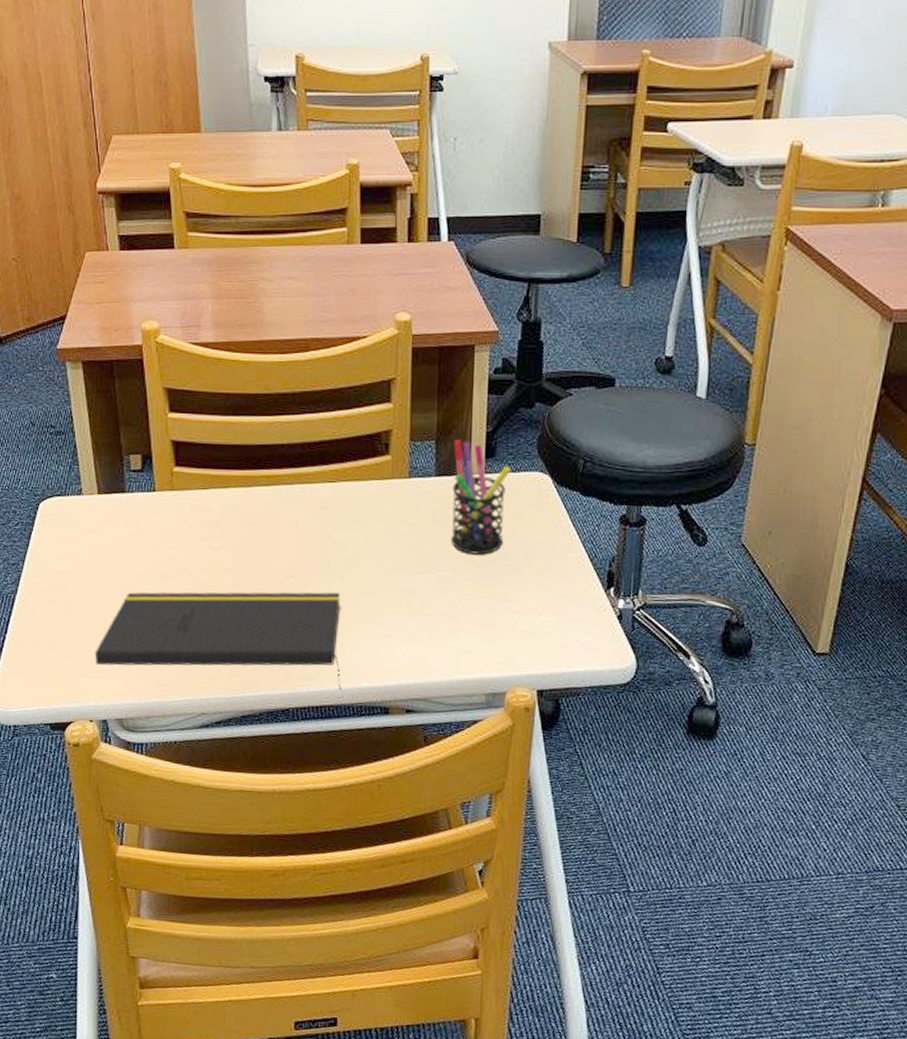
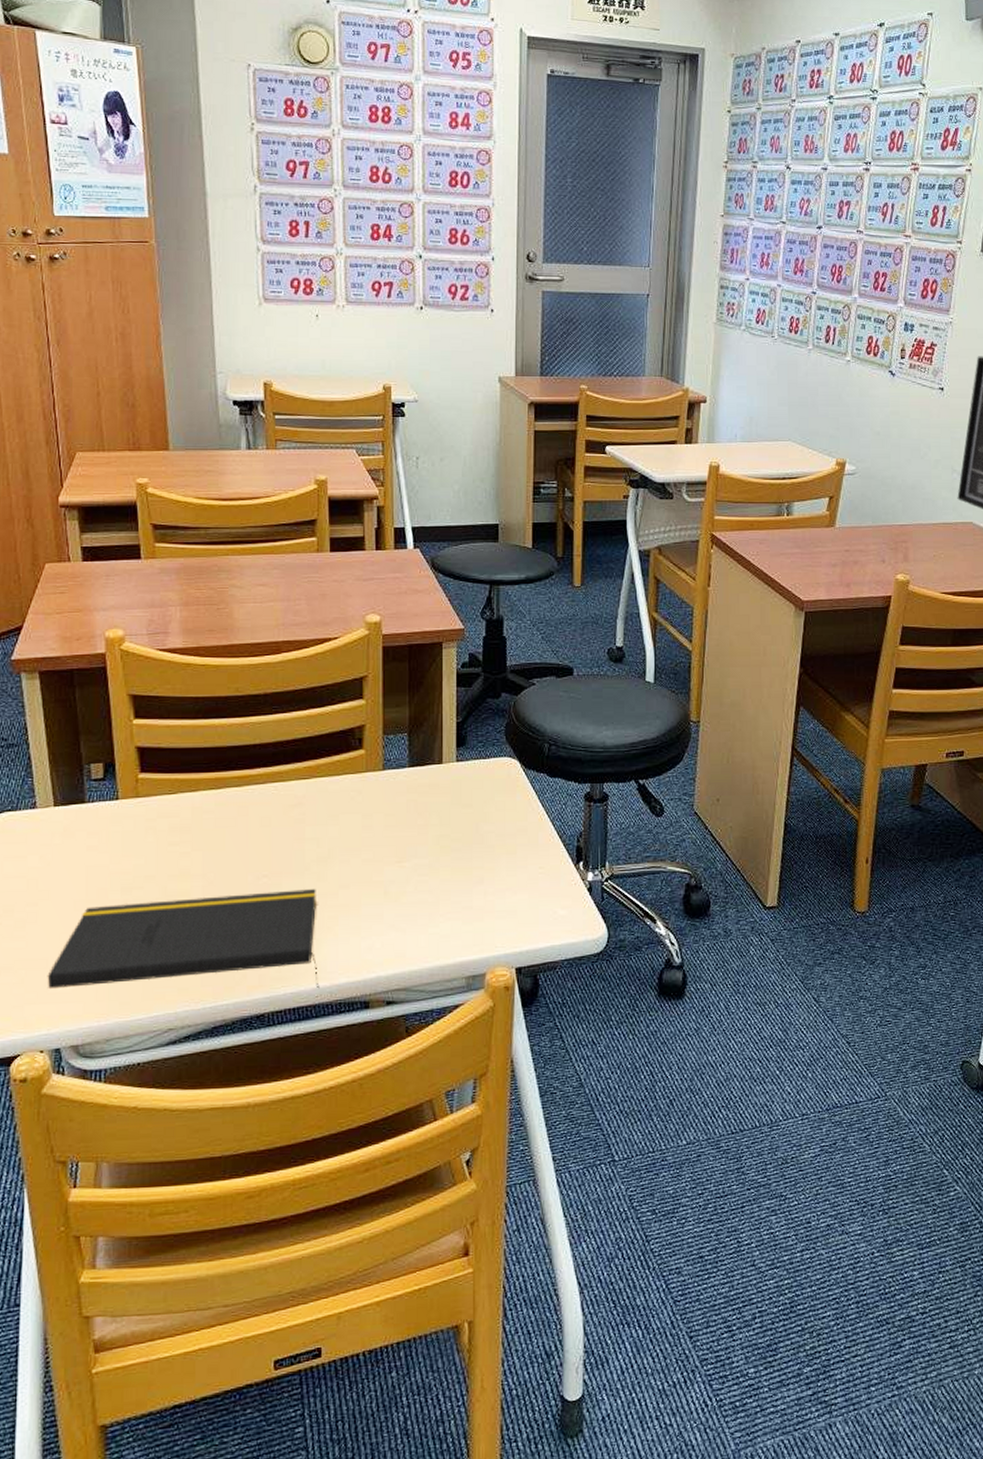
pen holder: present [451,439,511,555] -> none [426,730,481,840]

